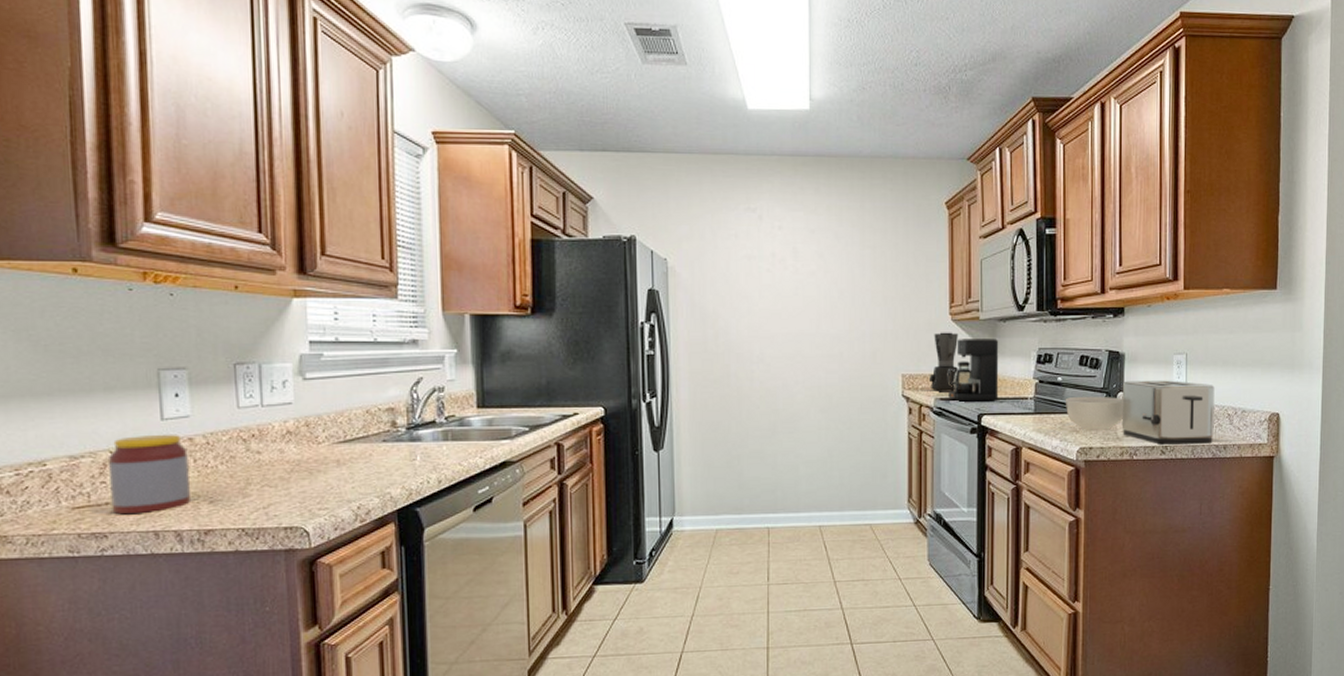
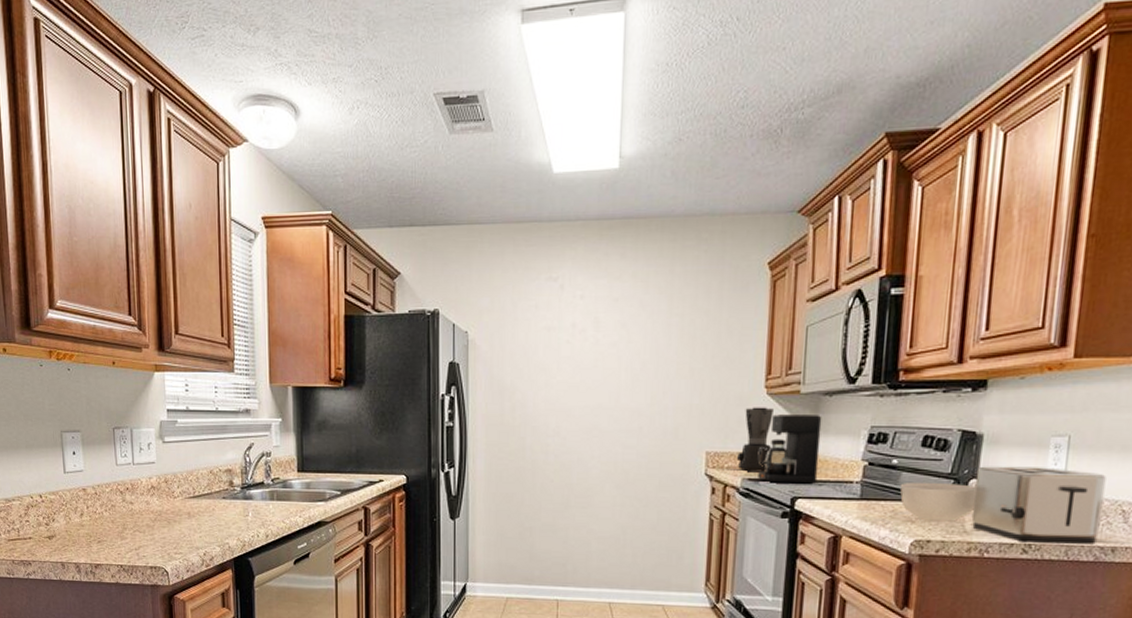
jar: present [109,434,190,515] -> none [30,484,85,548]

